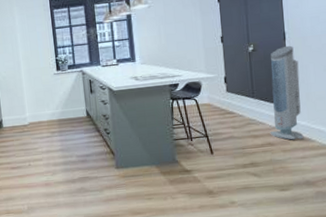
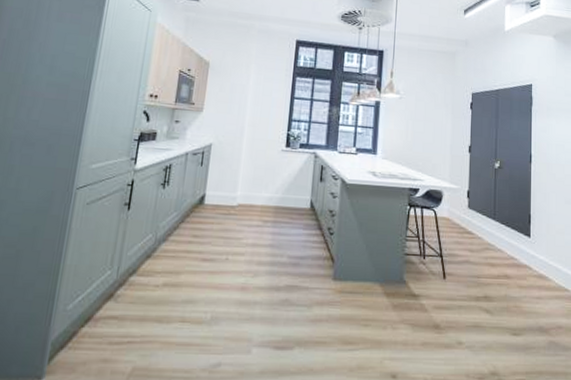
air purifier: present [270,45,304,140] -> none [507,169,542,276]

